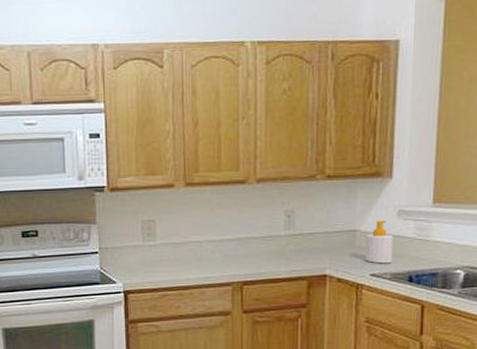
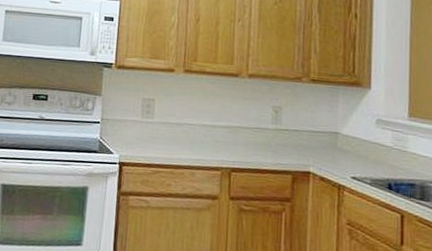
soap bottle: present [365,220,393,264] -> none [346,126,373,169]

